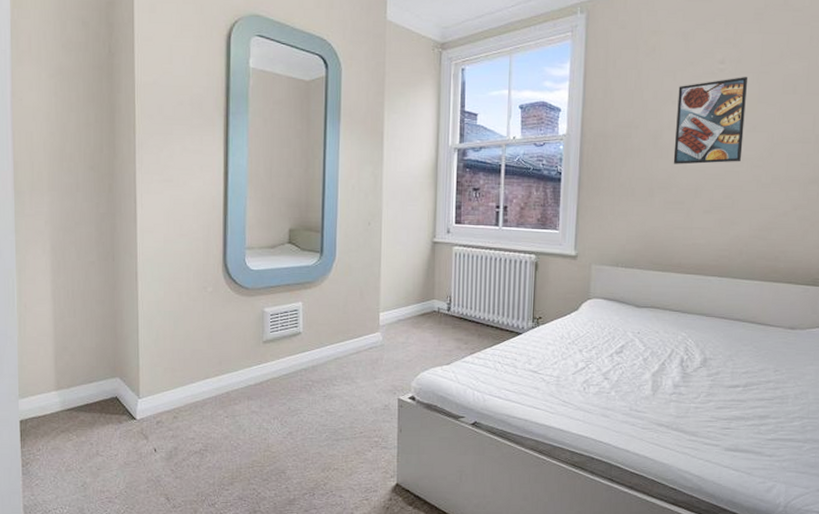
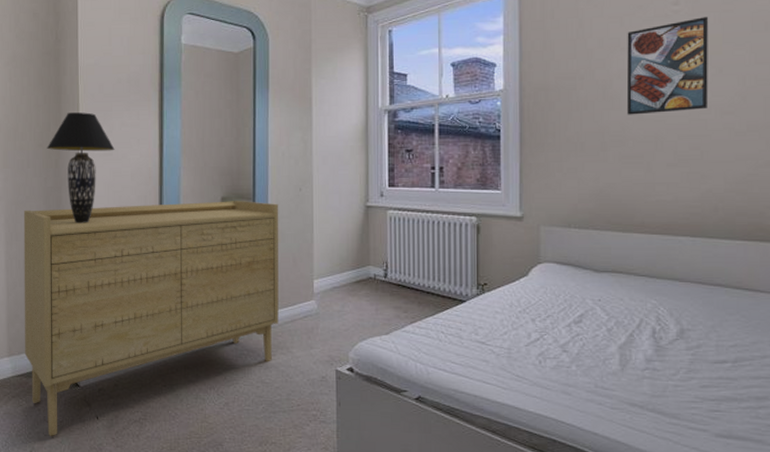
sideboard: none [72,233,348,470] -> present [23,201,279,436]
table lamp: none [99,134,176,252] -> present [47,112,115,223]

